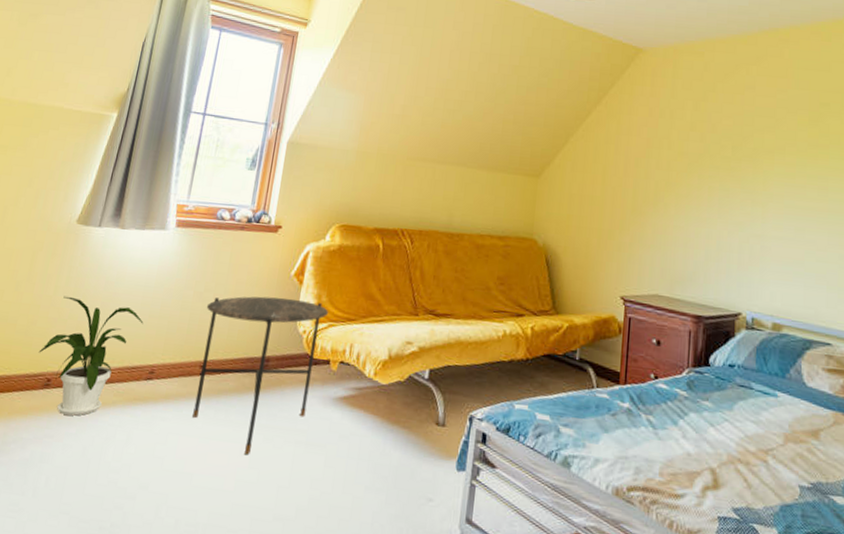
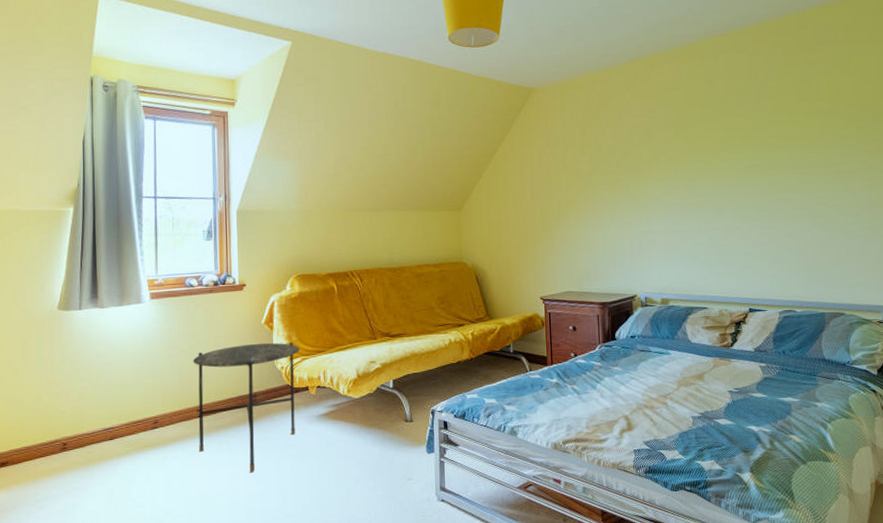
house plant: present [38,296,144,416] -> none [49,372,139,469]

